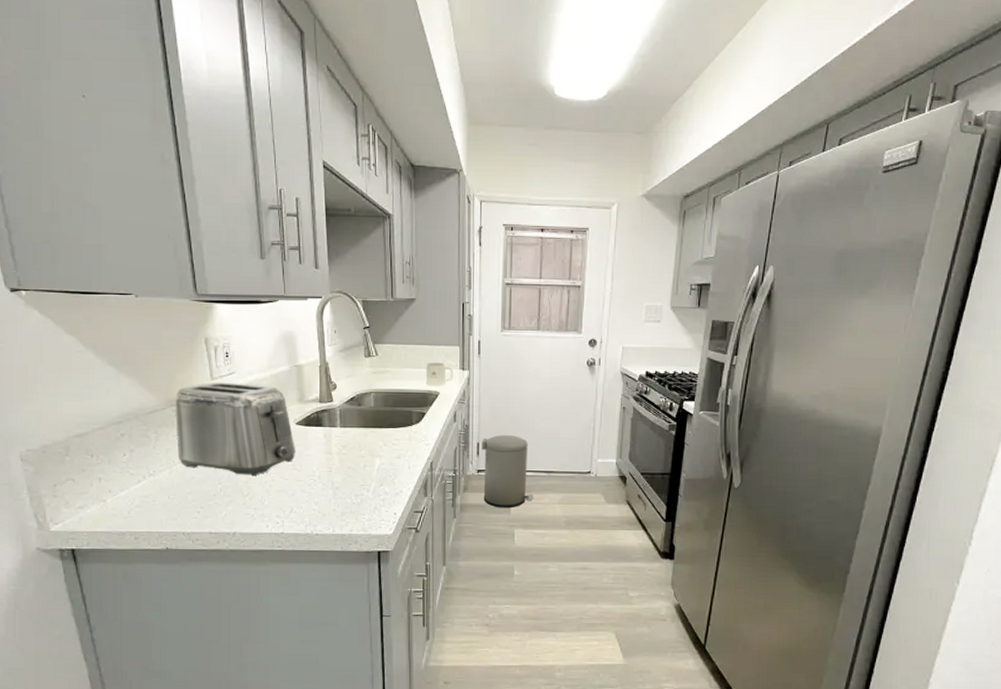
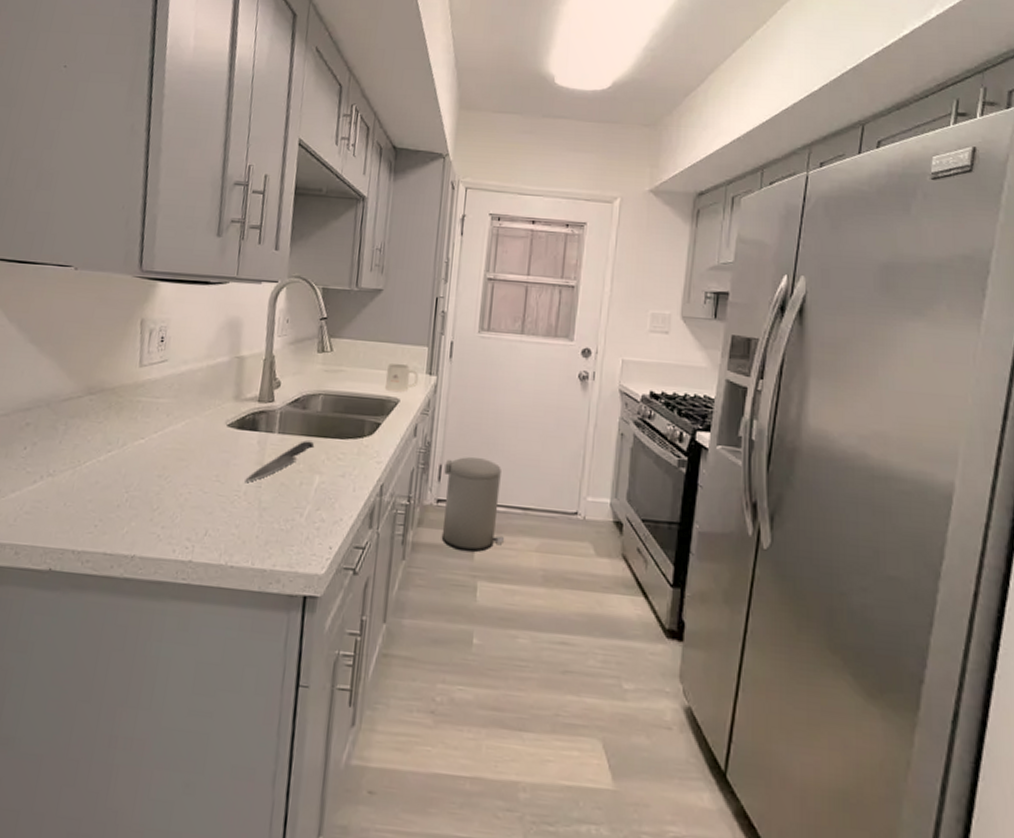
toaster: present [175,383,296,475] -> none [86,370,223,485]
kitchen knife: none [317,431,371,468] -> present [245,441,314,482]

